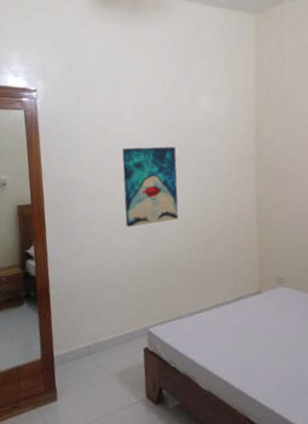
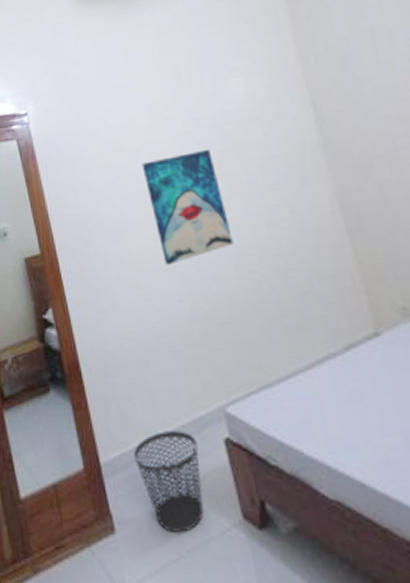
wastebasket: none [79,339,125,404] -> present [134,431,204,534]

